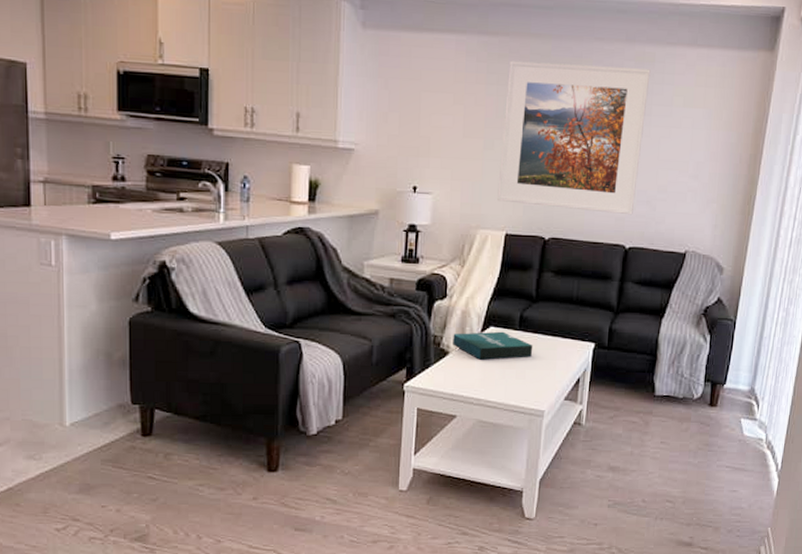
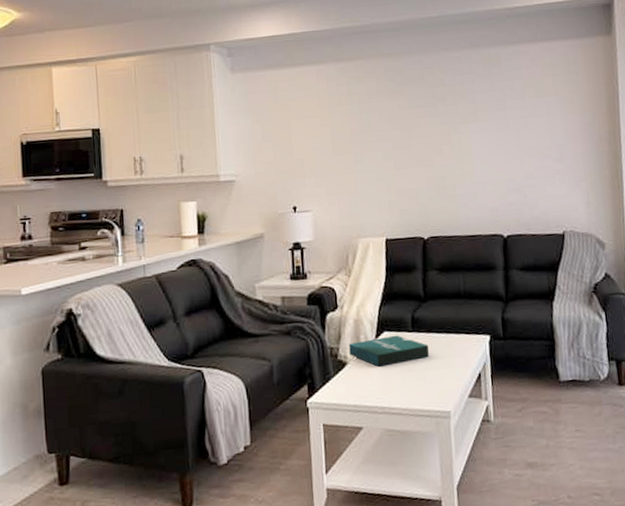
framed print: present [497,60,651,215] -> none [367,68,505,209]

